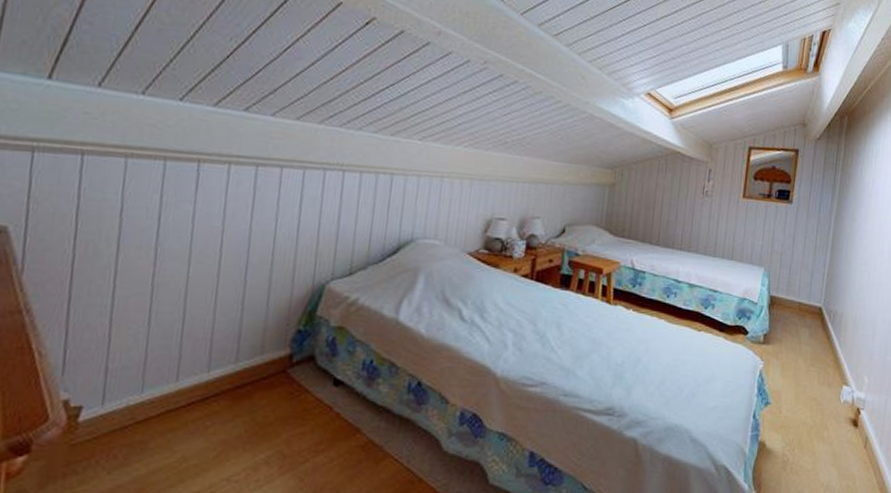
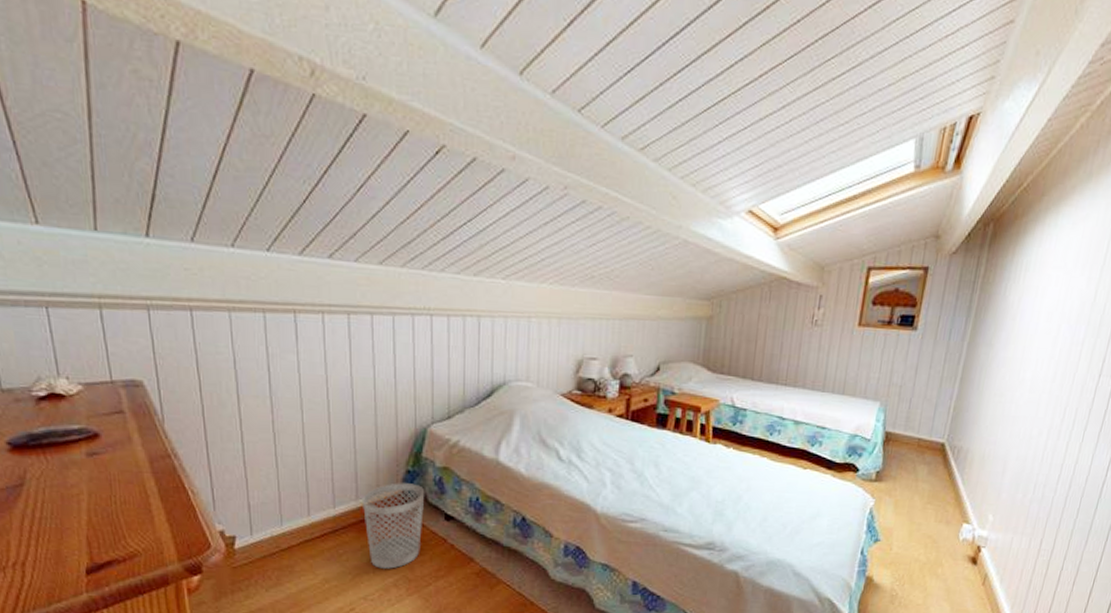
wastebasket: none [241,343,315,443] -> present [363,483,425,569]

